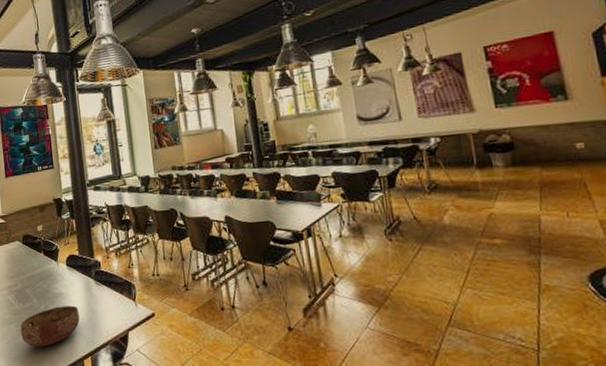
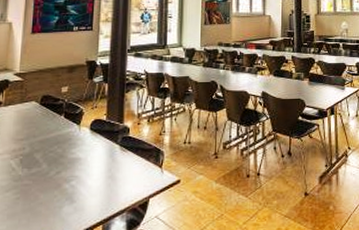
bowl: present [20,305,80,347] -> none [19,171,96,217]

